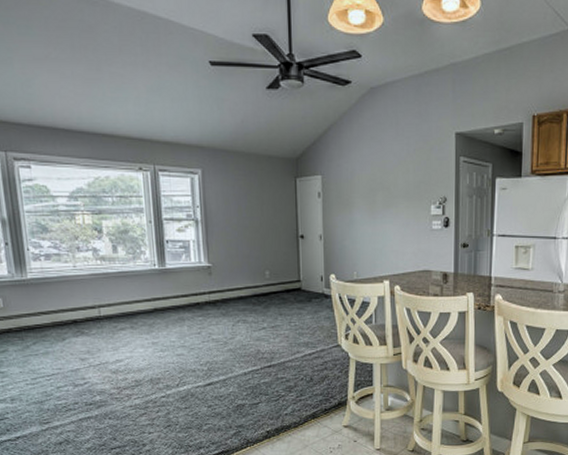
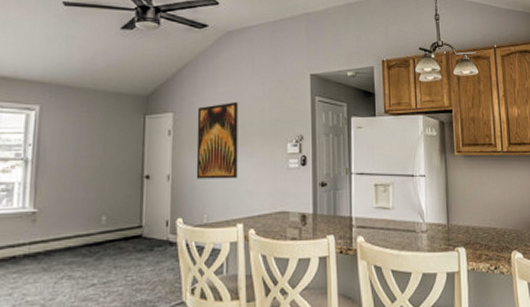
wall art: none [344,163,384,239] -> present [196,101,238,179]

